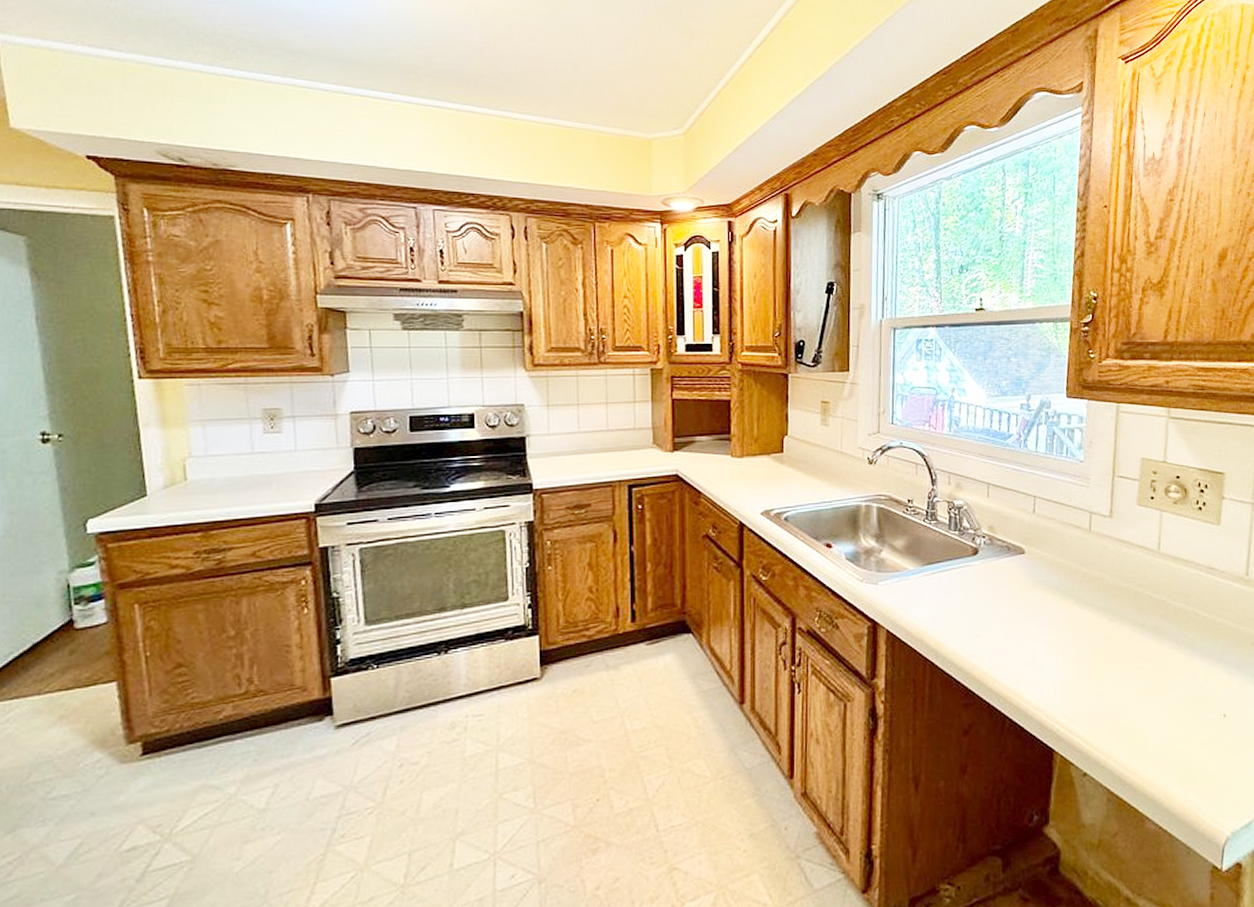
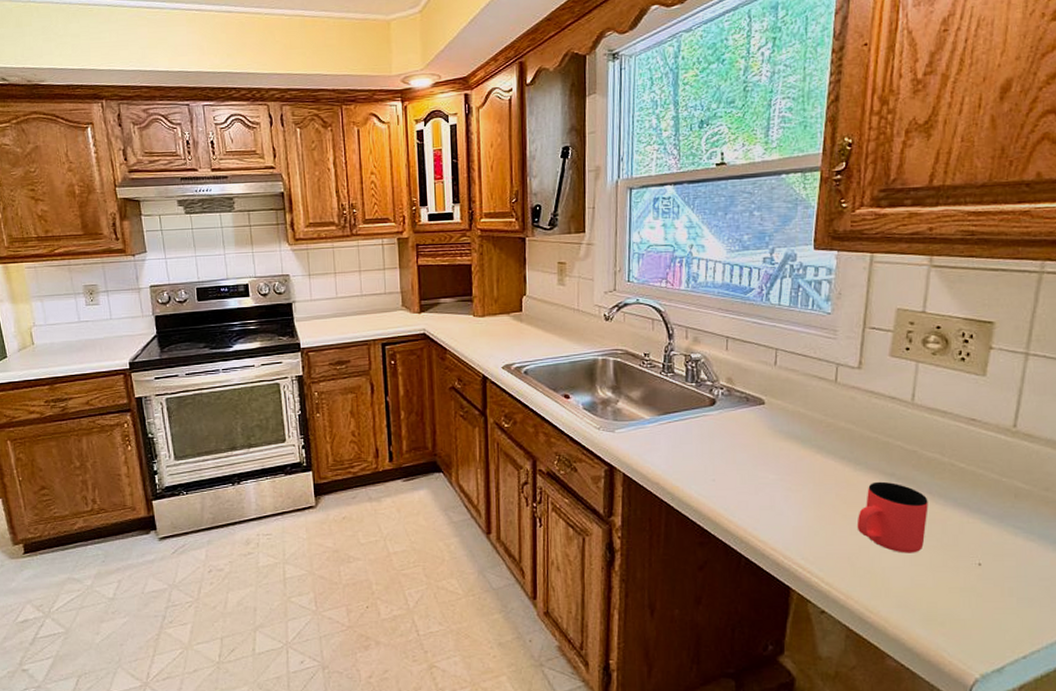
cup: none [1113,632,1177,707] -> present [857,481,928,553]

